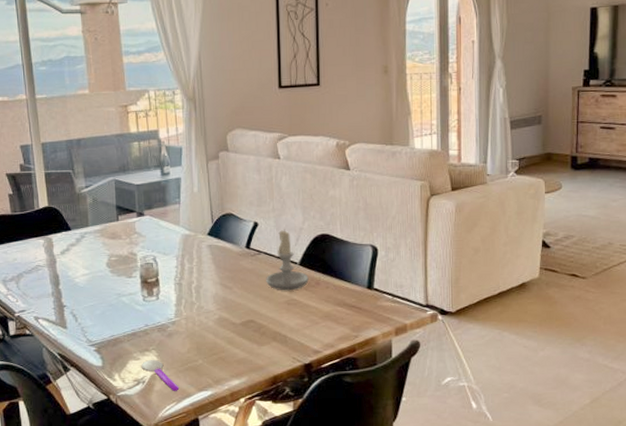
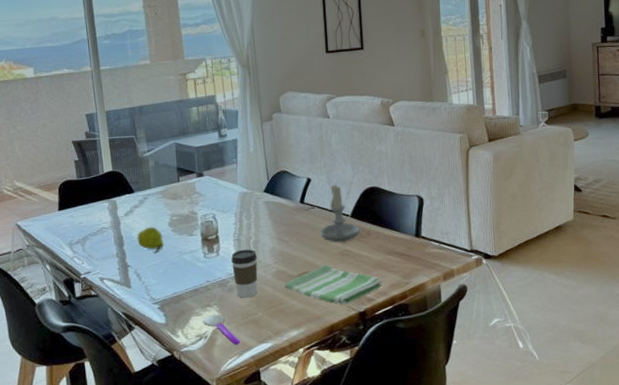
fruit: none [73,267,102,293] -> present [137,227,164,253]
coffee cup: none [172,294,200,344] -> present [231,249,258,298]
dish towel: none [226,313,330,356] -> present [284,264,382,305]

